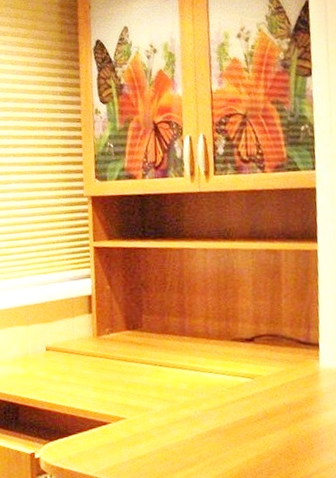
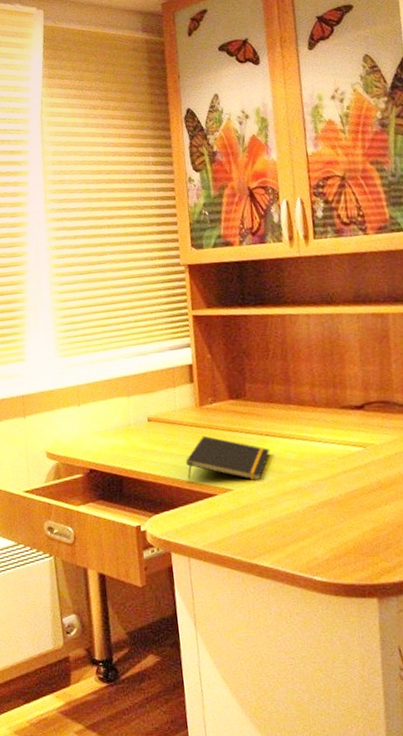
notepad: none [81,365,163,409] -> present [186,435,270,481]

